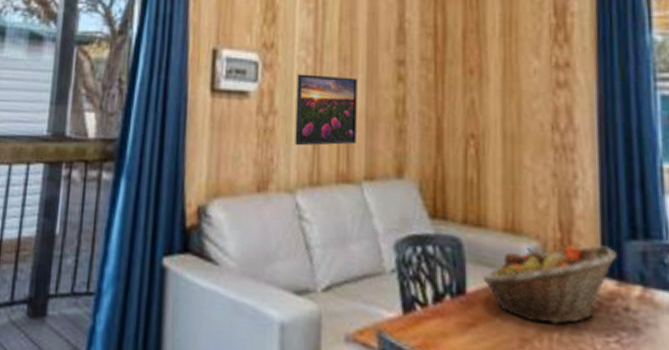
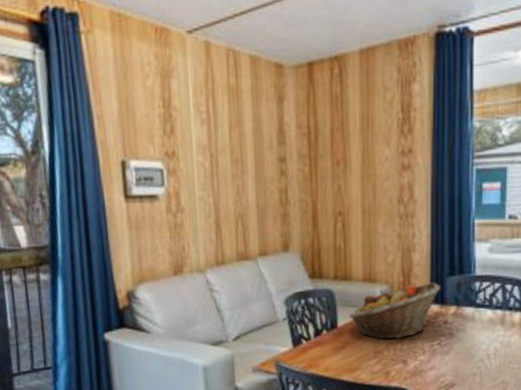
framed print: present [295,74,358,146] -> none [197,175,250,235]

